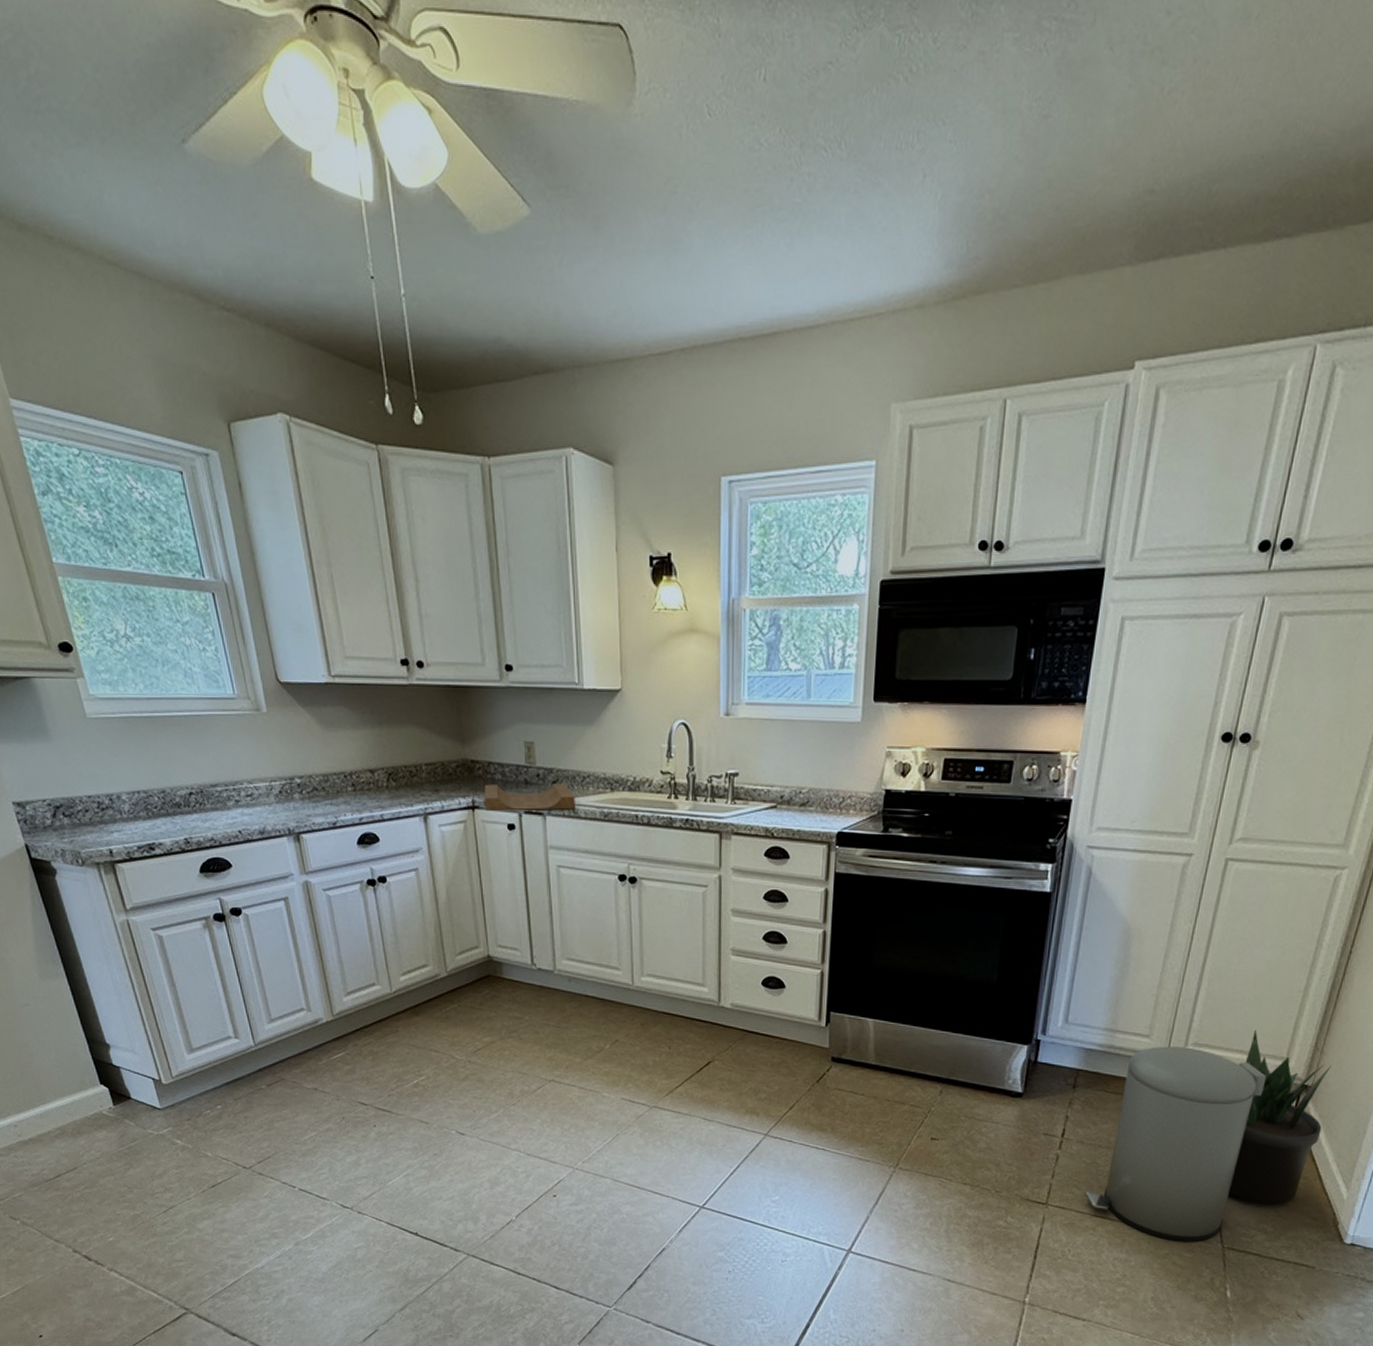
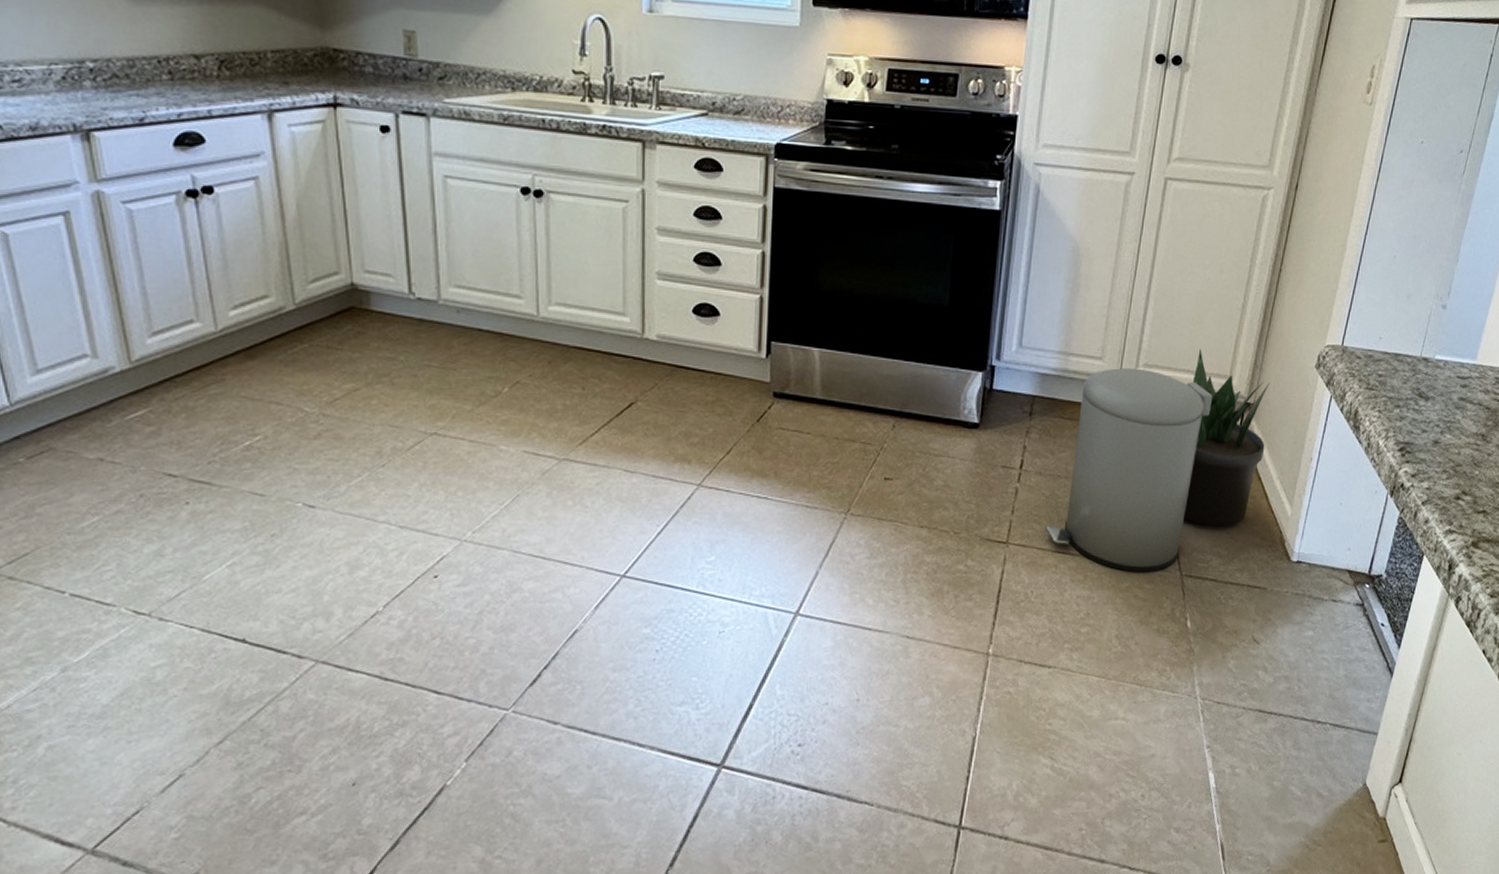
cutting board: present [484,783,575,812] -> none [349,78,467,111]

